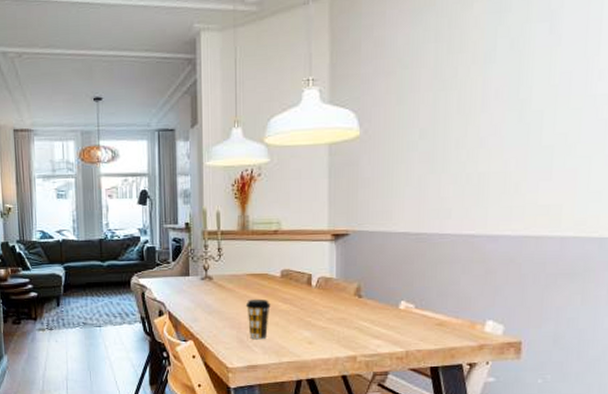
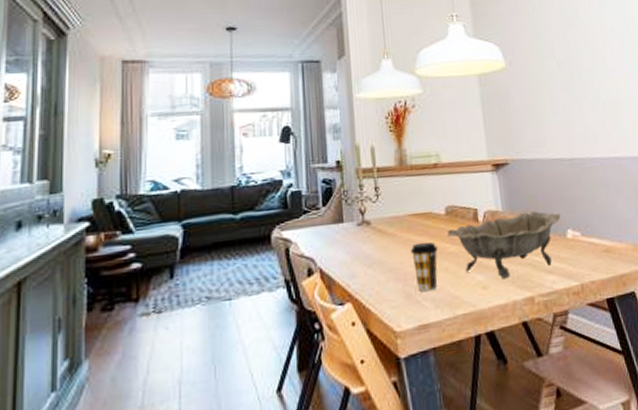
decorative bowl: none [280,281,396,338] -> present [447,211,561,280]

